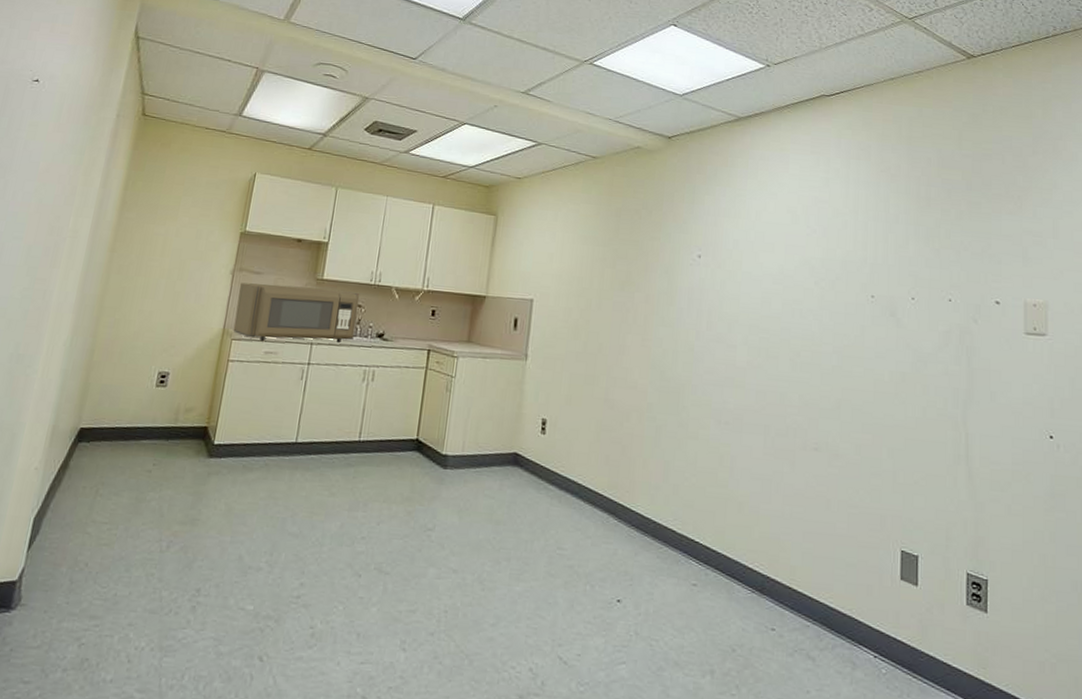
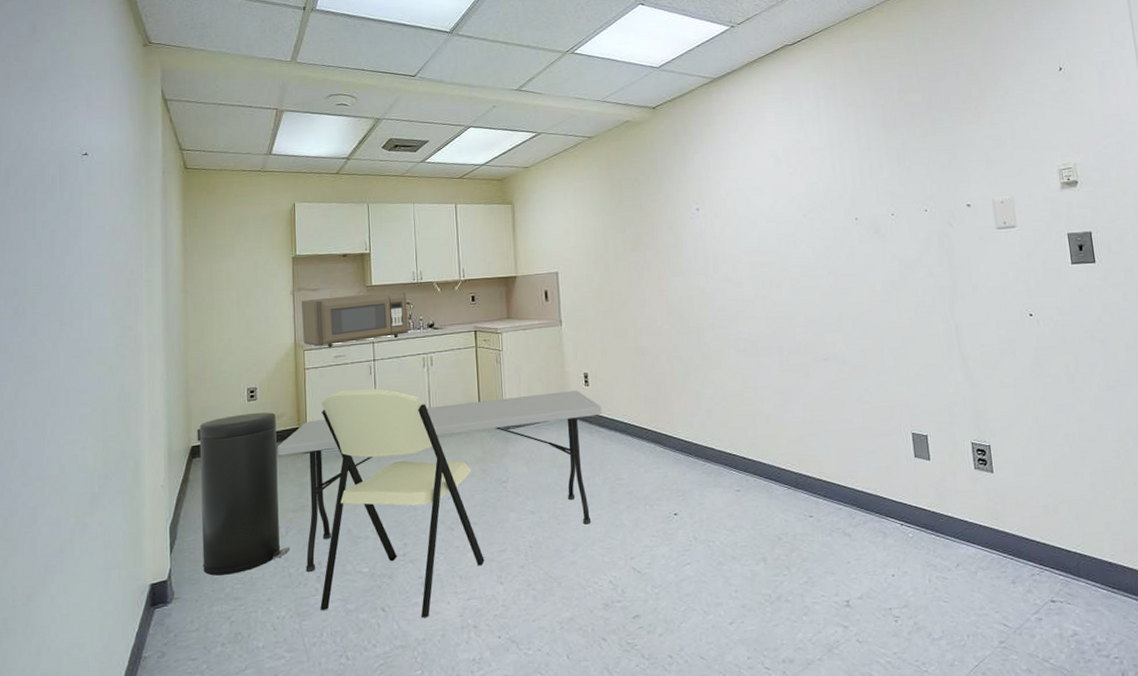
pedal bin: none [61,400,185,587] -> present [197,412,290,576]
folding table: none [177,421,556,599] -> present [277,390,602,572]
folding chair: none [187,392,395,678] -> present [320,388,485,618]

